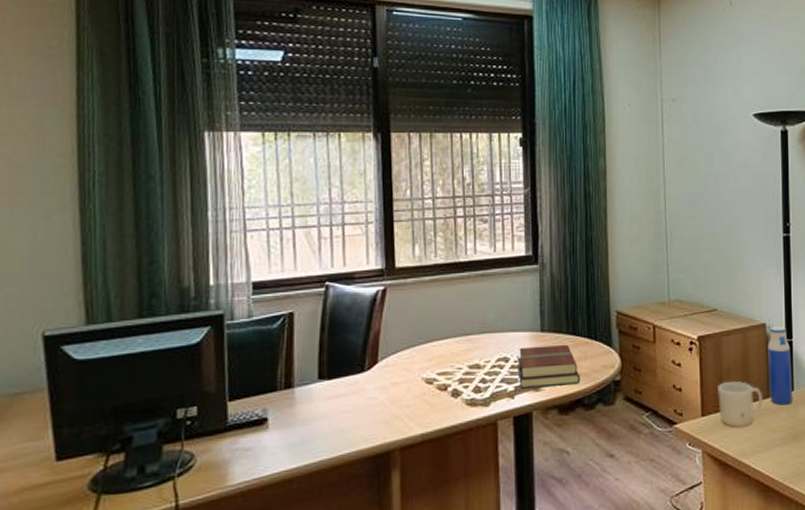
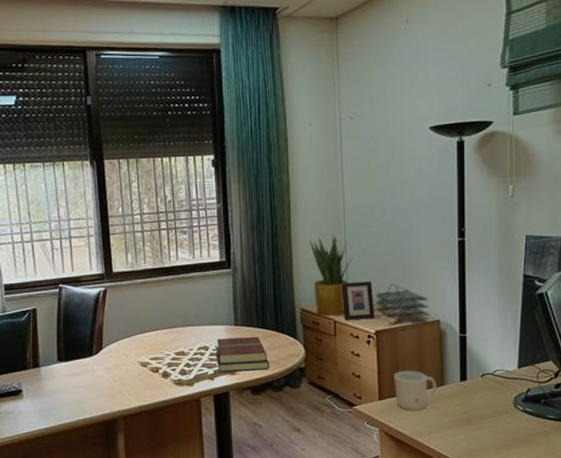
planter: none [627,226,674,319] -> present [309,233,353,315]
picture frame: none [661,280,698,324] -> present [341,281,375,320]
file organizer: none [698,283,754,329] -> present [375,284,428,325]
water bottle: present [768,326,793,405] -> none [442,322,466,393]

